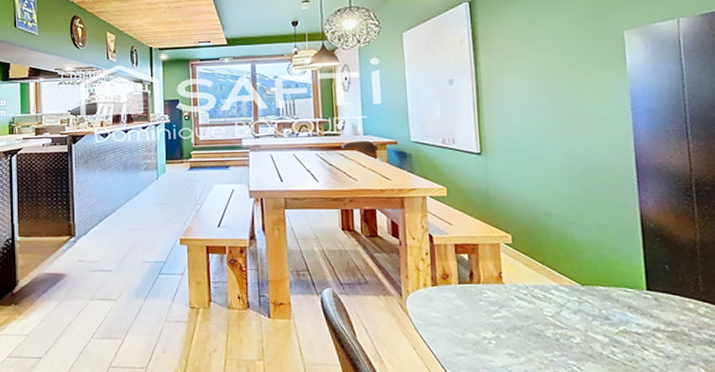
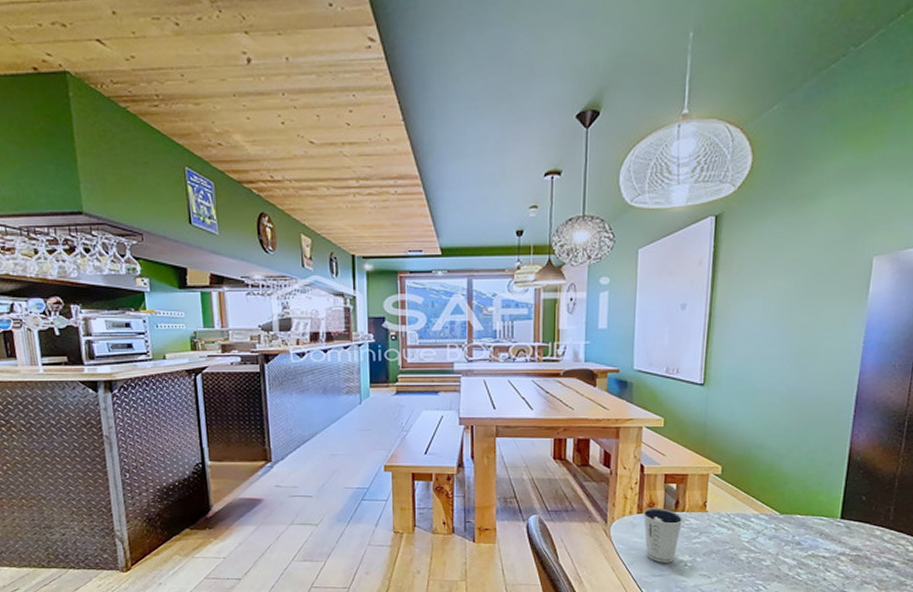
dixie cup: none [437,279,481,340] -> present [643,507,684,563]

